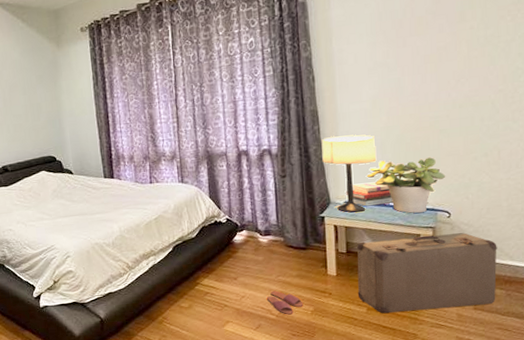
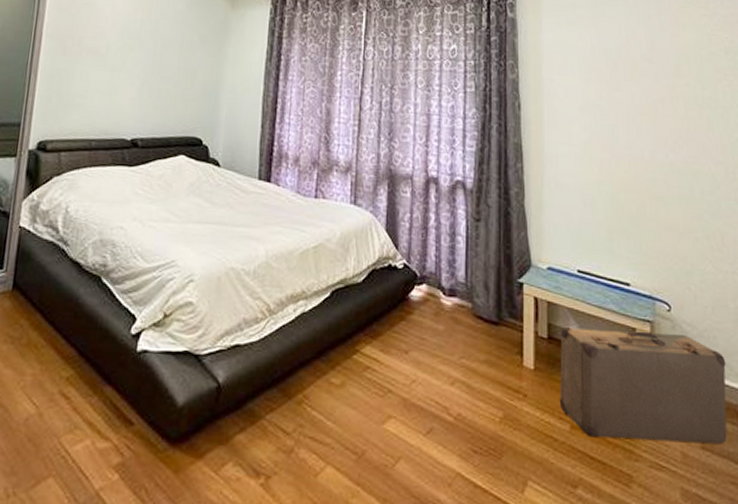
slippers: present [267,290,303,315] -> none [445,378,490,419]
table lamp: present [322,135,377,213] -> none [524,180,587,285]
books: present [346,182,393,207] -> none [550,246,605,280]
potted plant: present [367,157,446,214] -> none [575,221,665,300]

